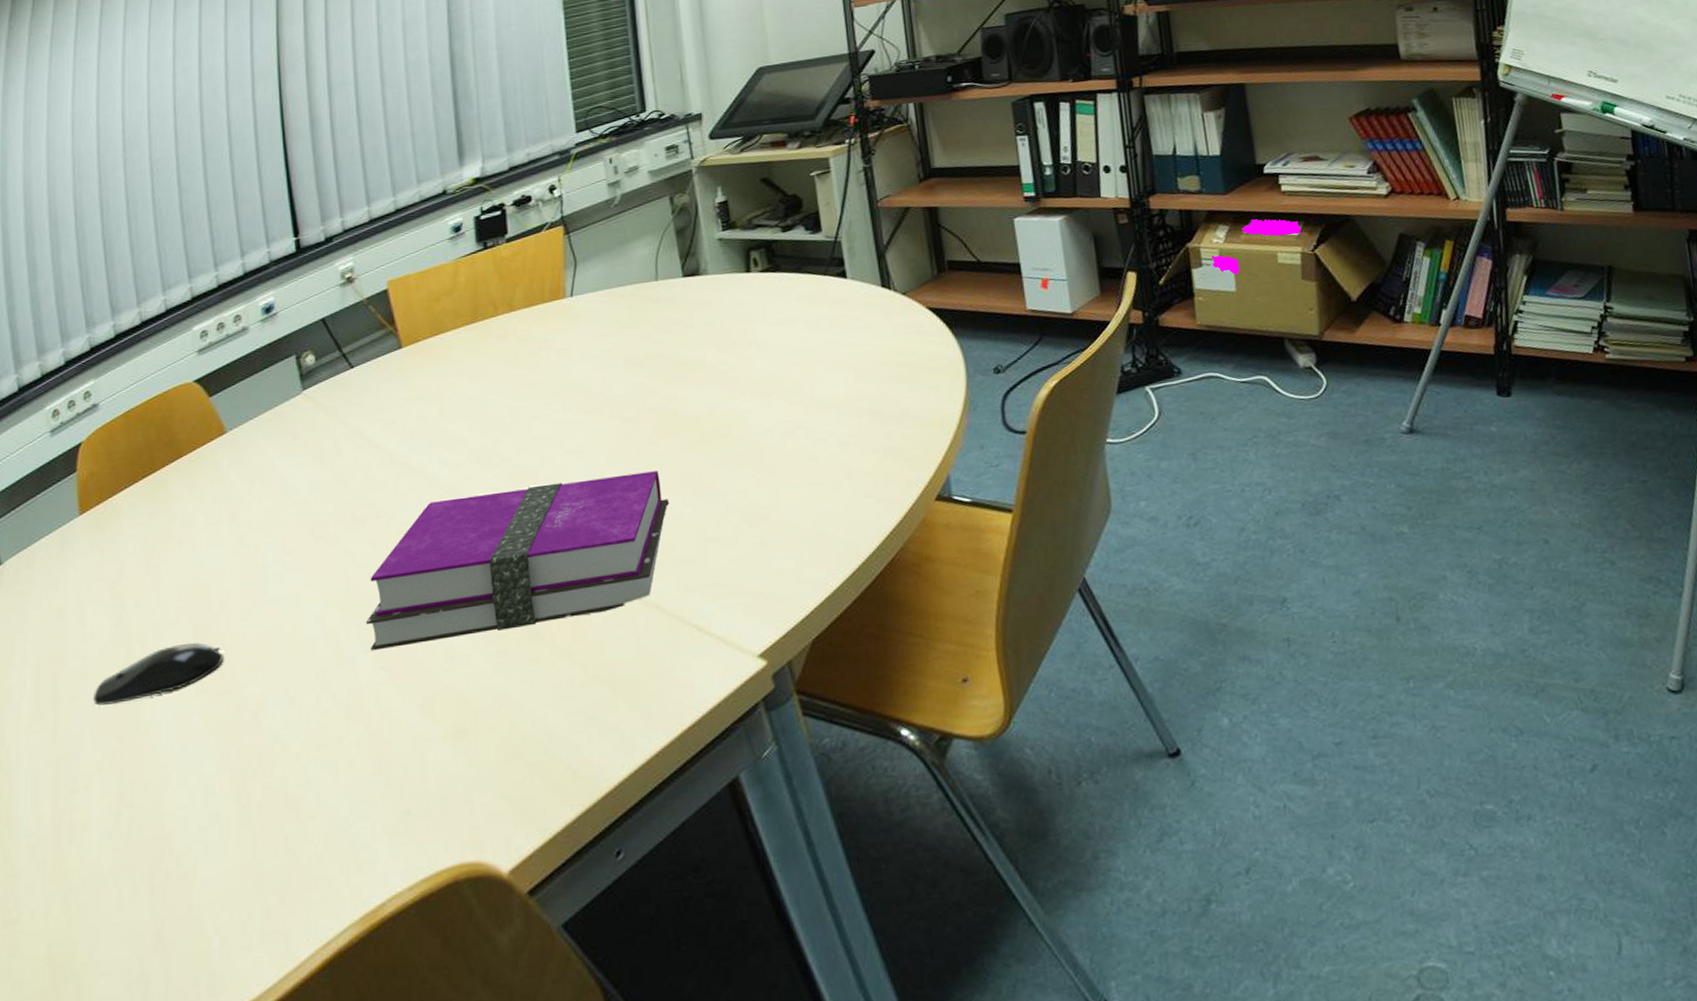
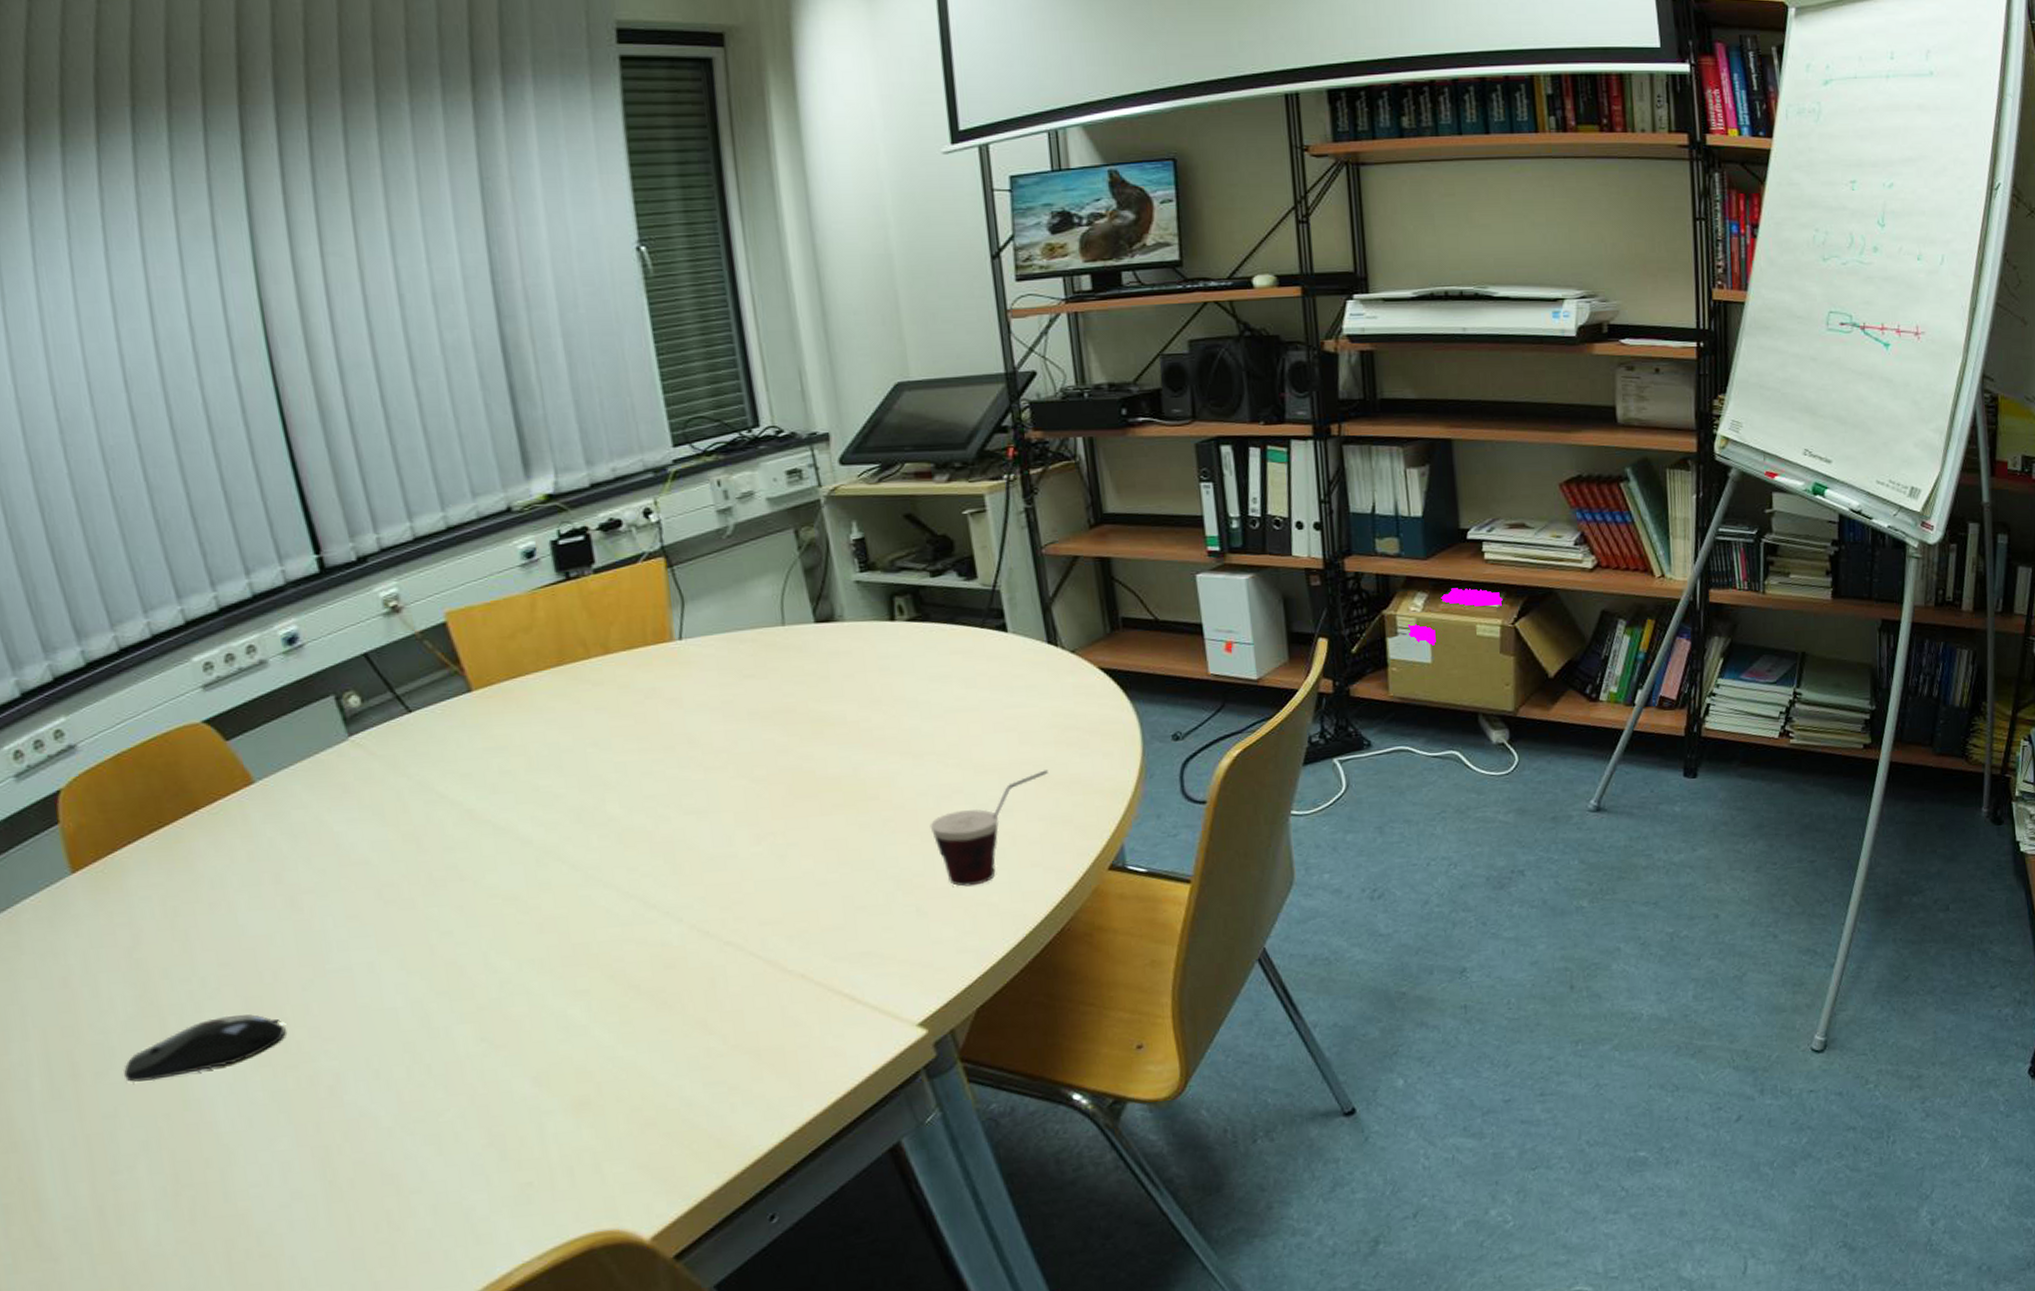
hardback book: present [365,471,669,651] -> none [458,835,811,1022]
cup: none [774,404,881,519] -> present [930,770,1048,887]

